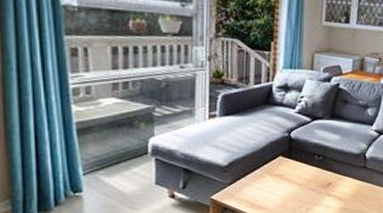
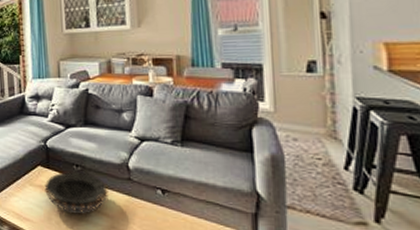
decorative bowl: none [283,160,345,198] -> present [44,170,108,213]

